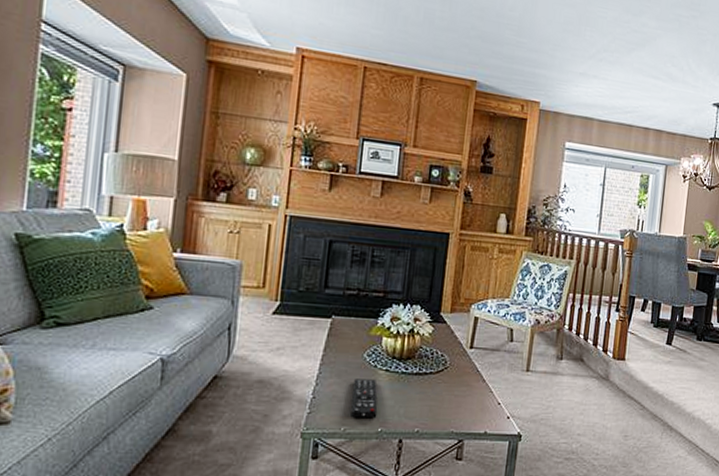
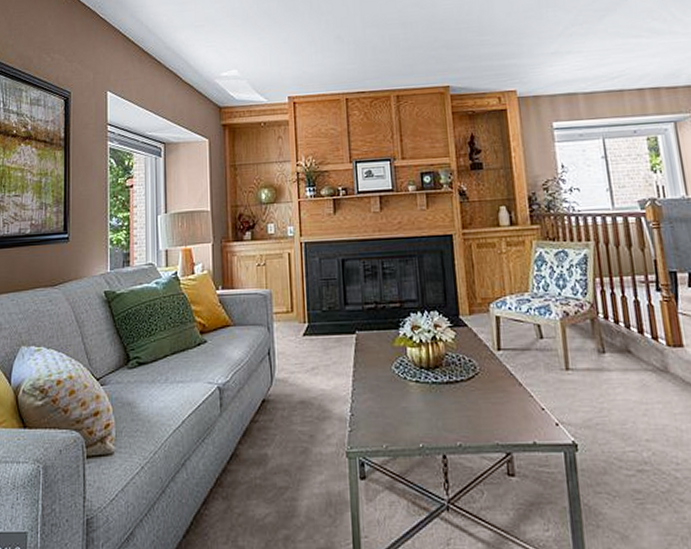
remote control: present [351,379,378,419] -> none [387,392,416,434]

